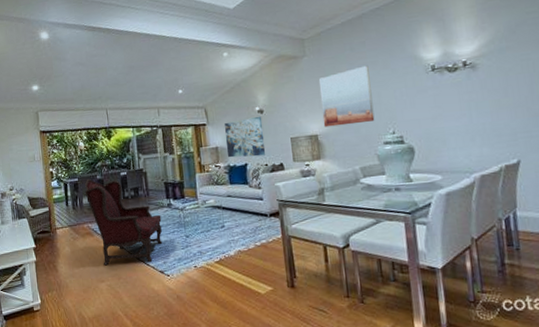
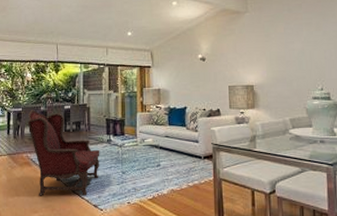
wall art: present [225,116,266,158] -> none [168,63,205,101]
wall art: present [318,65,375,127] -> none [258,26,306,79]

